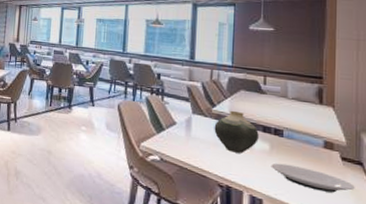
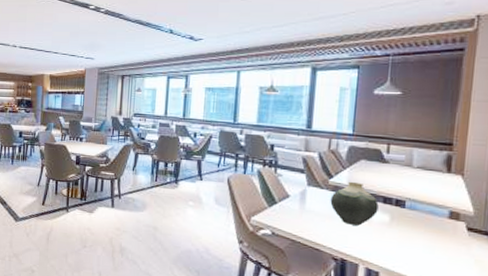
plate: present [271,163,355,193] -> none [390,235,480,264]

